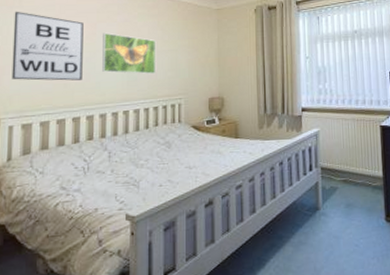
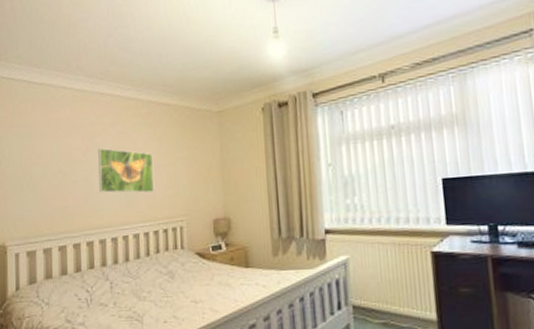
wall art: present [11,11,84,81] -> none [14,130,81,204]

